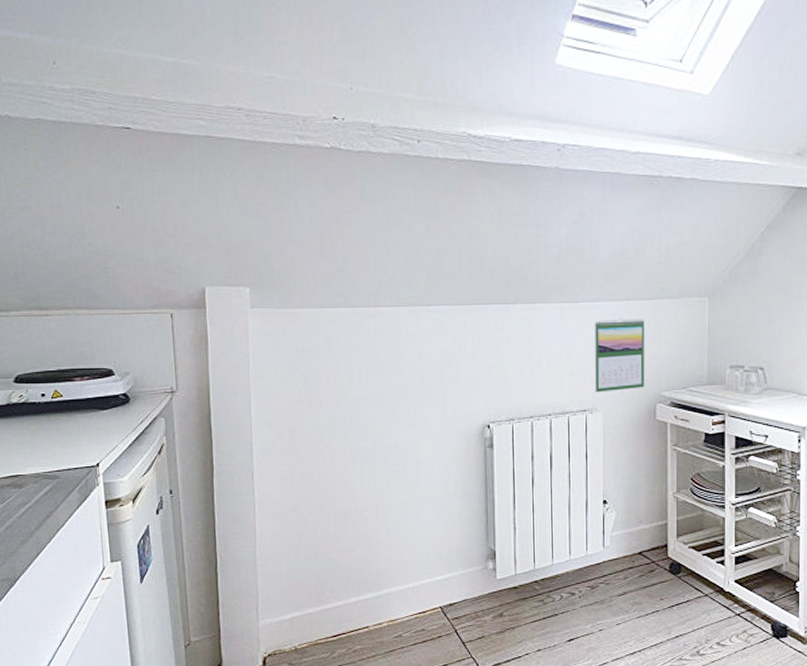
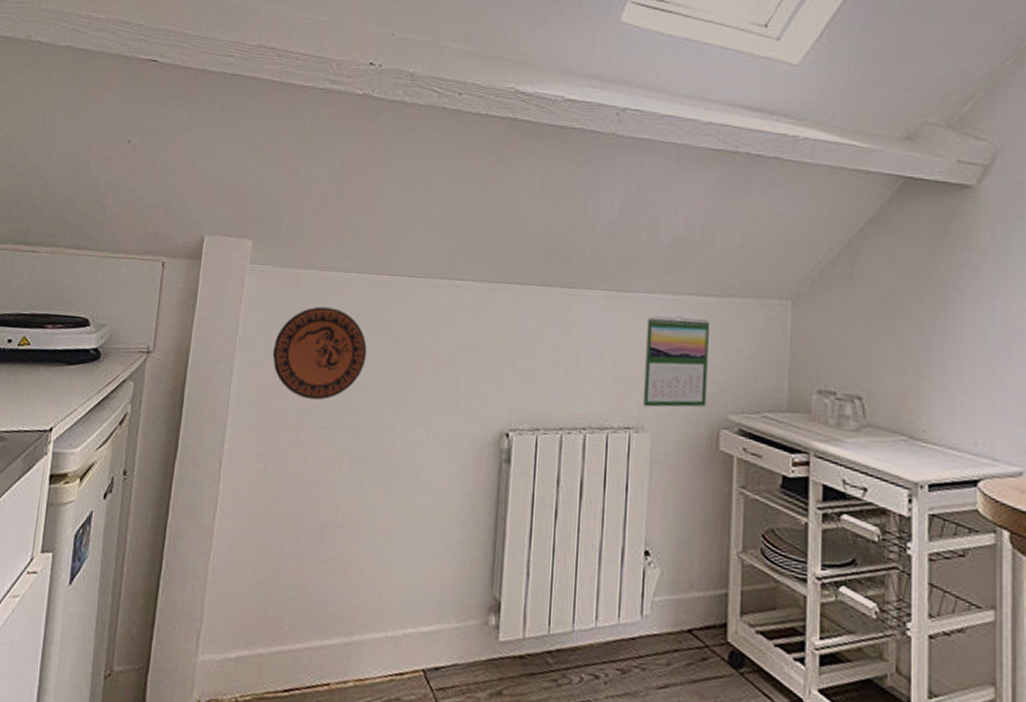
decorative plate: none [282,339,364,416] -> present [272,306,367,401]

